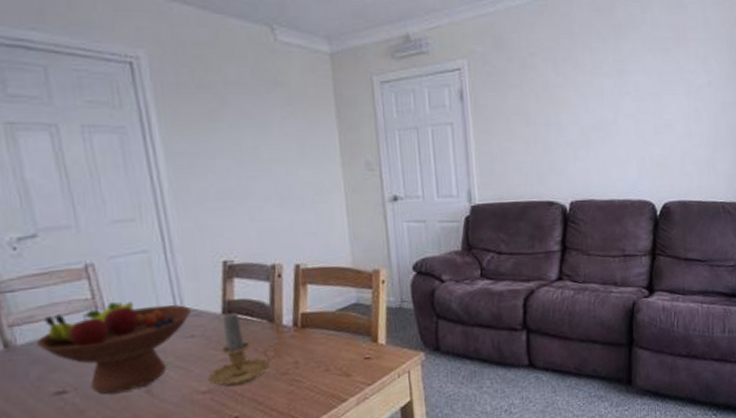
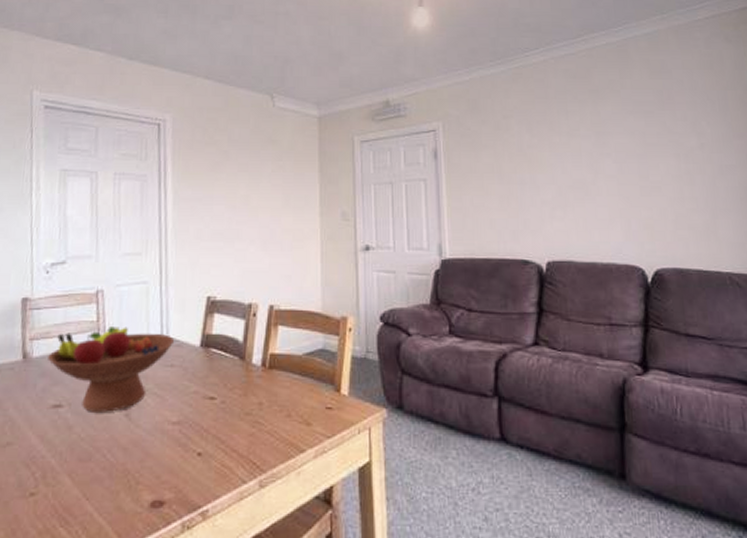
candle: present [207,311,278,387] -> none [179,345,245,420]

